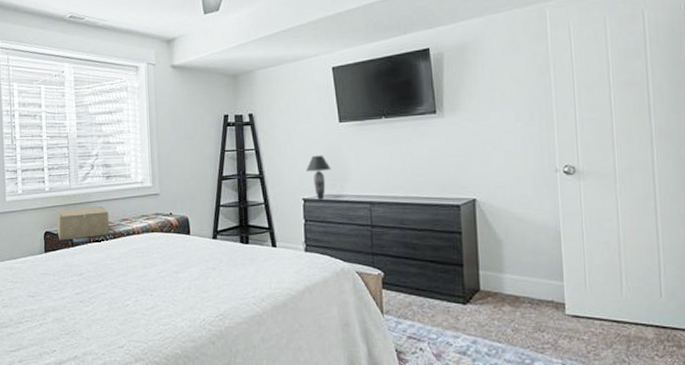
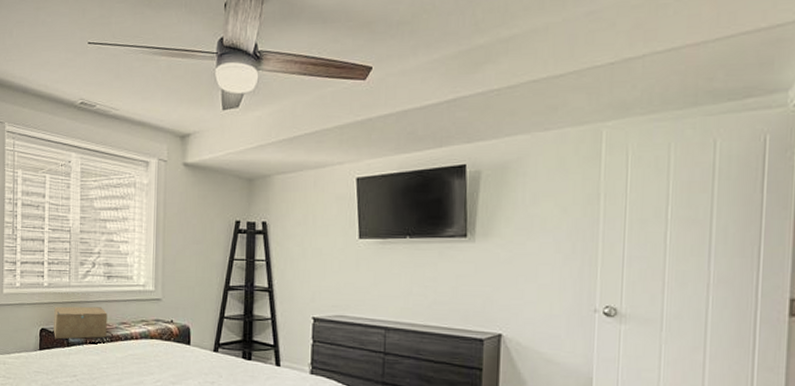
table lamp: present [306,155,331,200] -> none [318,272,346,321]

